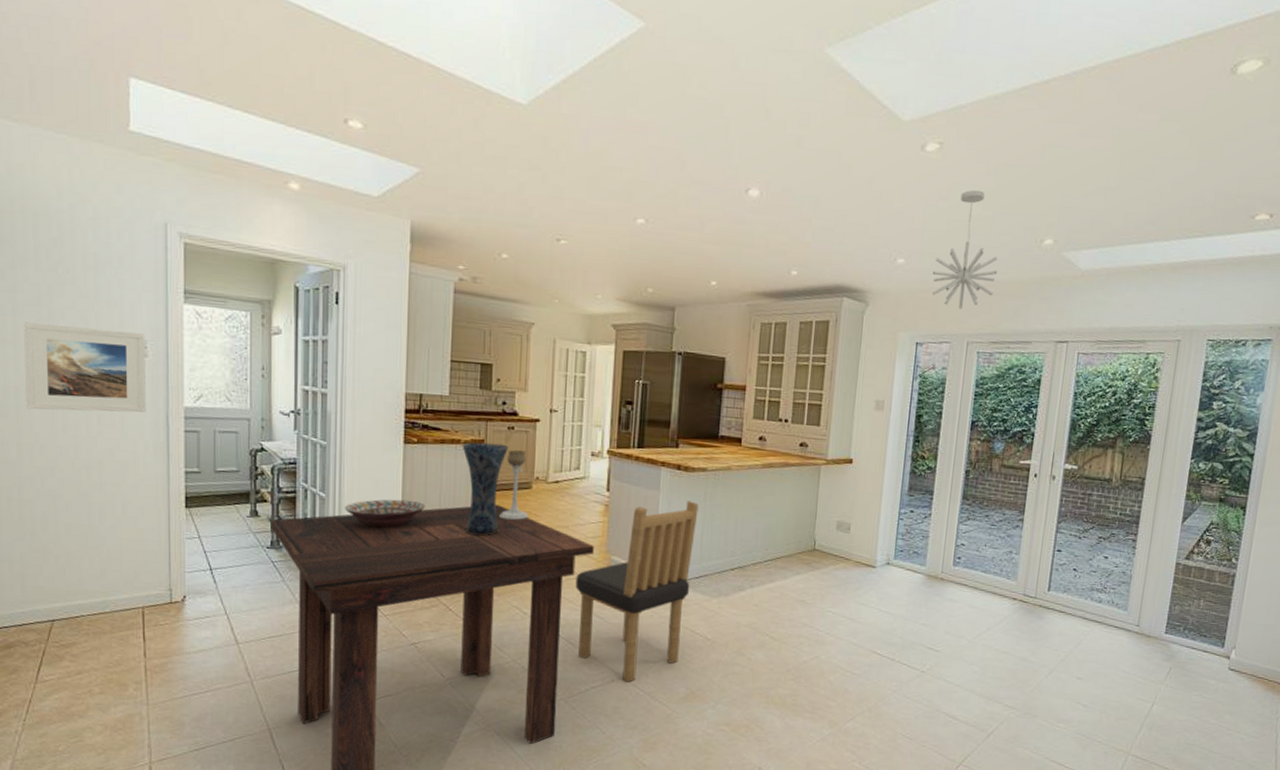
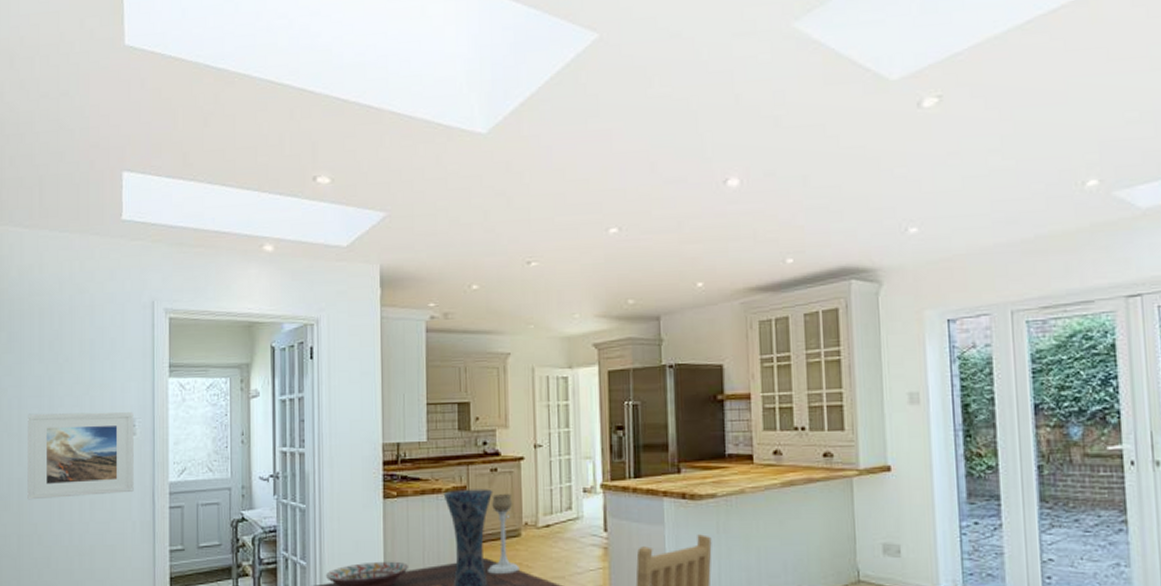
pendant light: present [932,189,997,309] -> none [953,138,1034,275]

